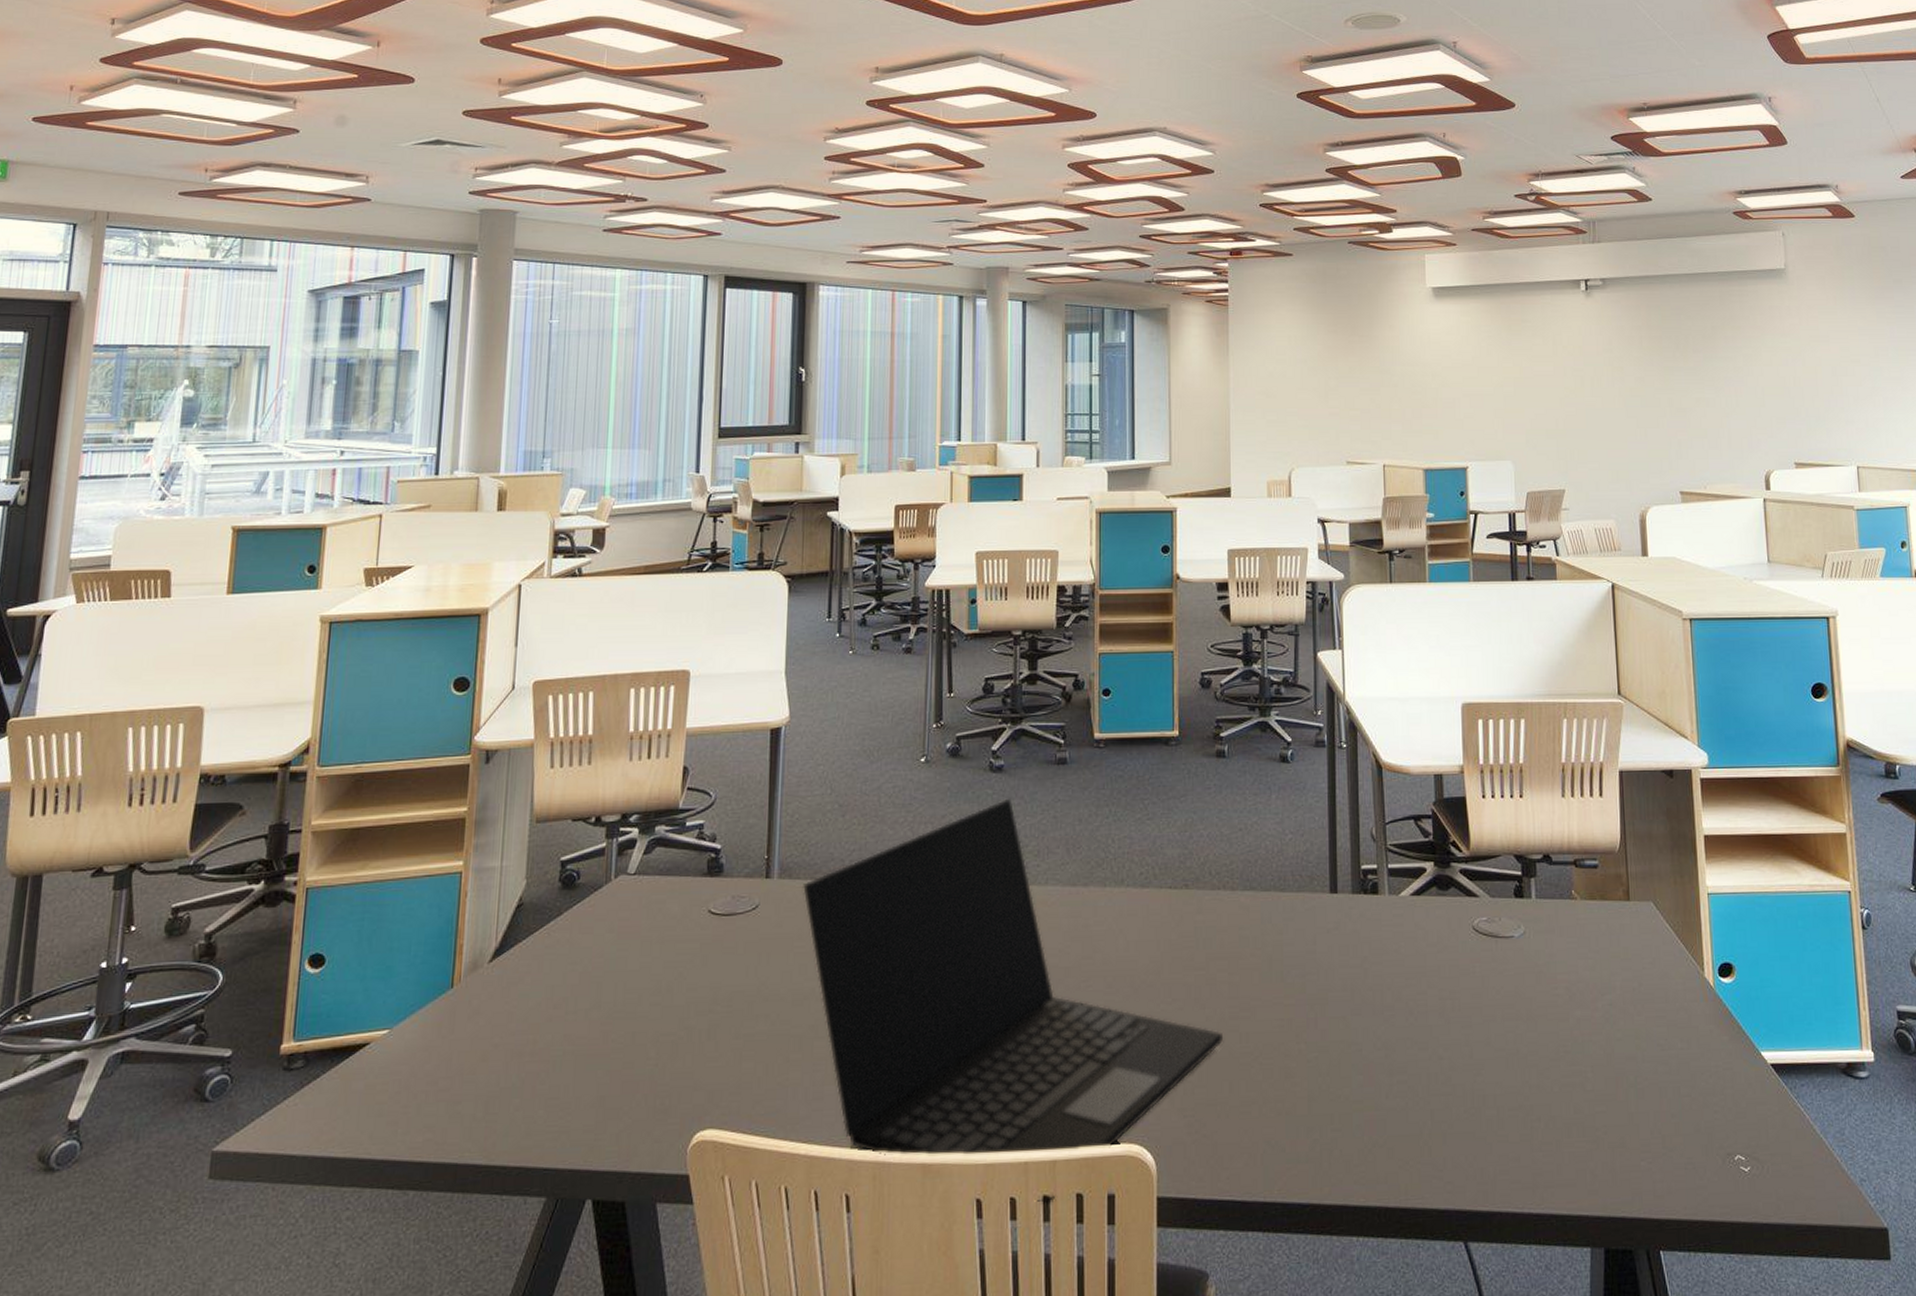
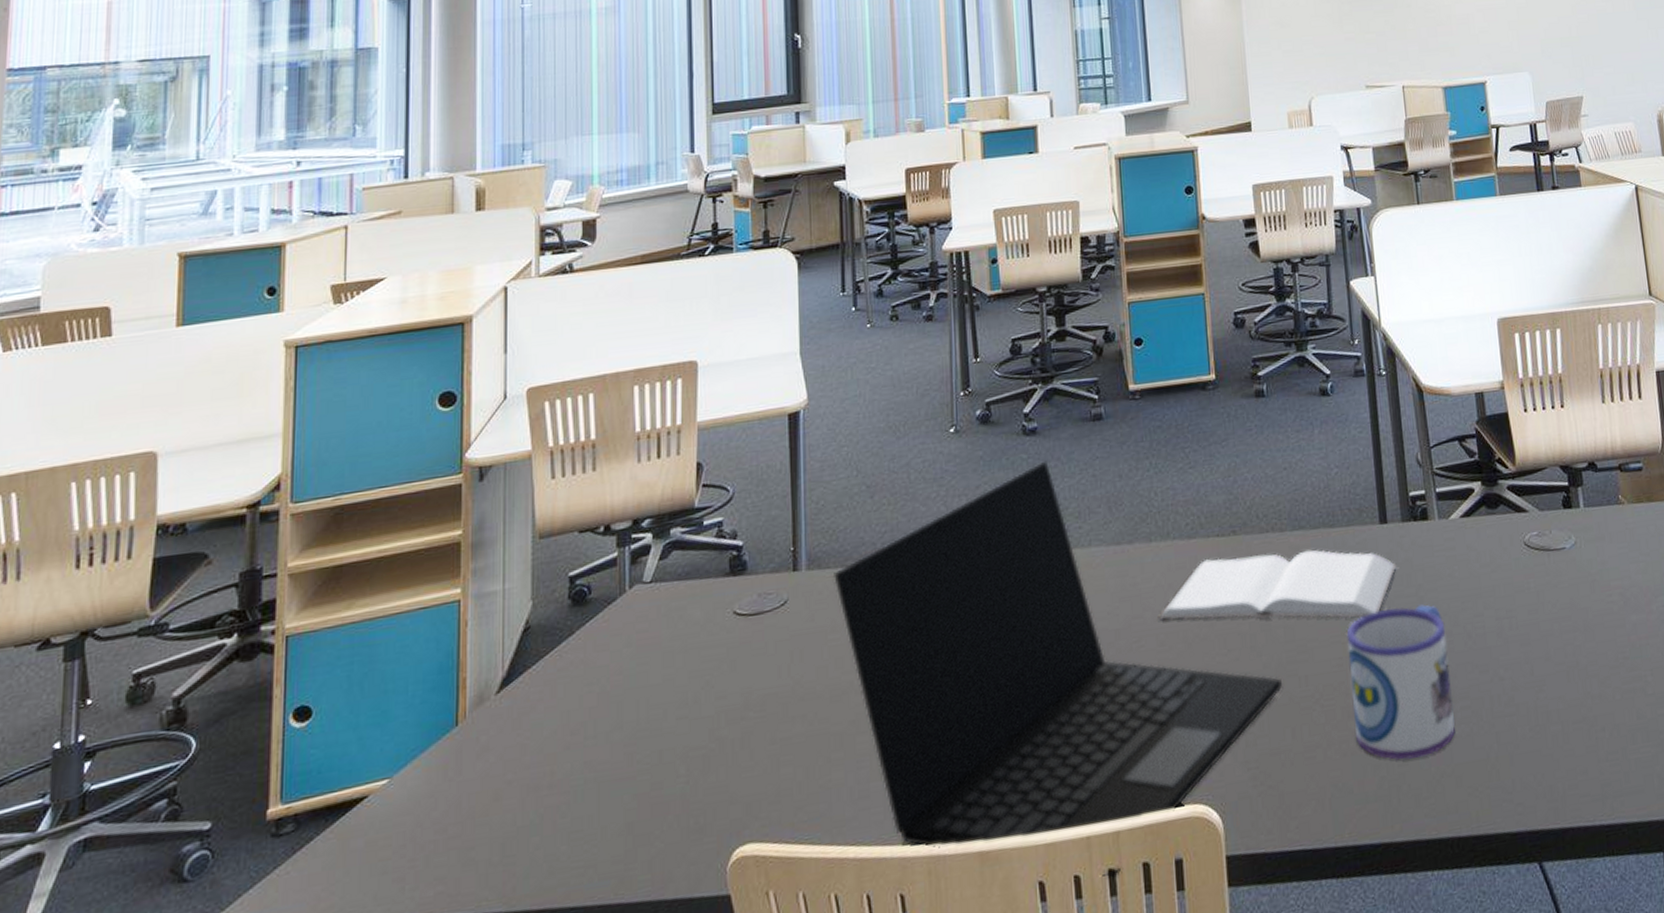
book: none [1107,909,1344,983] -> present [1158,549,1397,621]
mug: none [1289,976,1390,1126] -> present [1346,604,1455,761]

